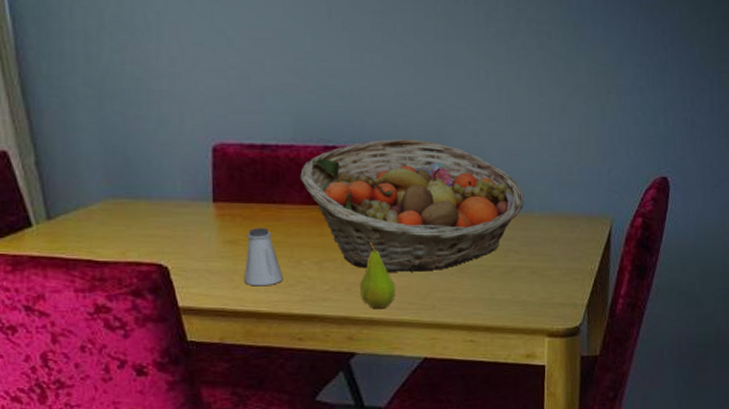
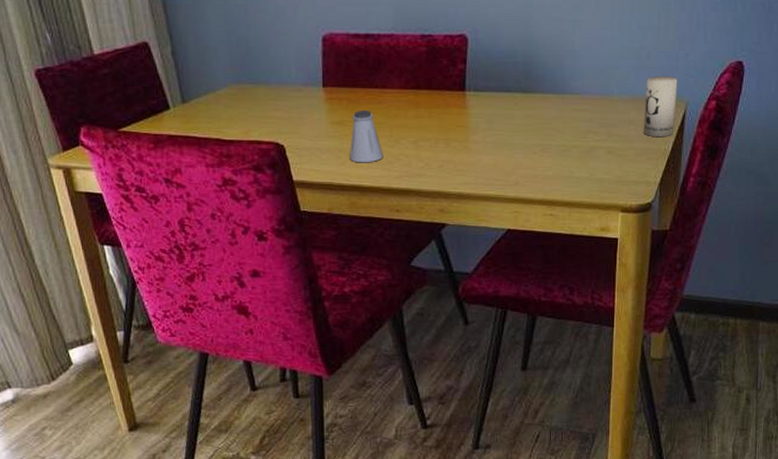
fruit basket: present [300,138,524,272] -> none [399,26,604,151]
fruit: present [360,242,395,308] -> none [451,124,483,184]
candle: none [568,191,602,257] -> present [644,75,678,138]

